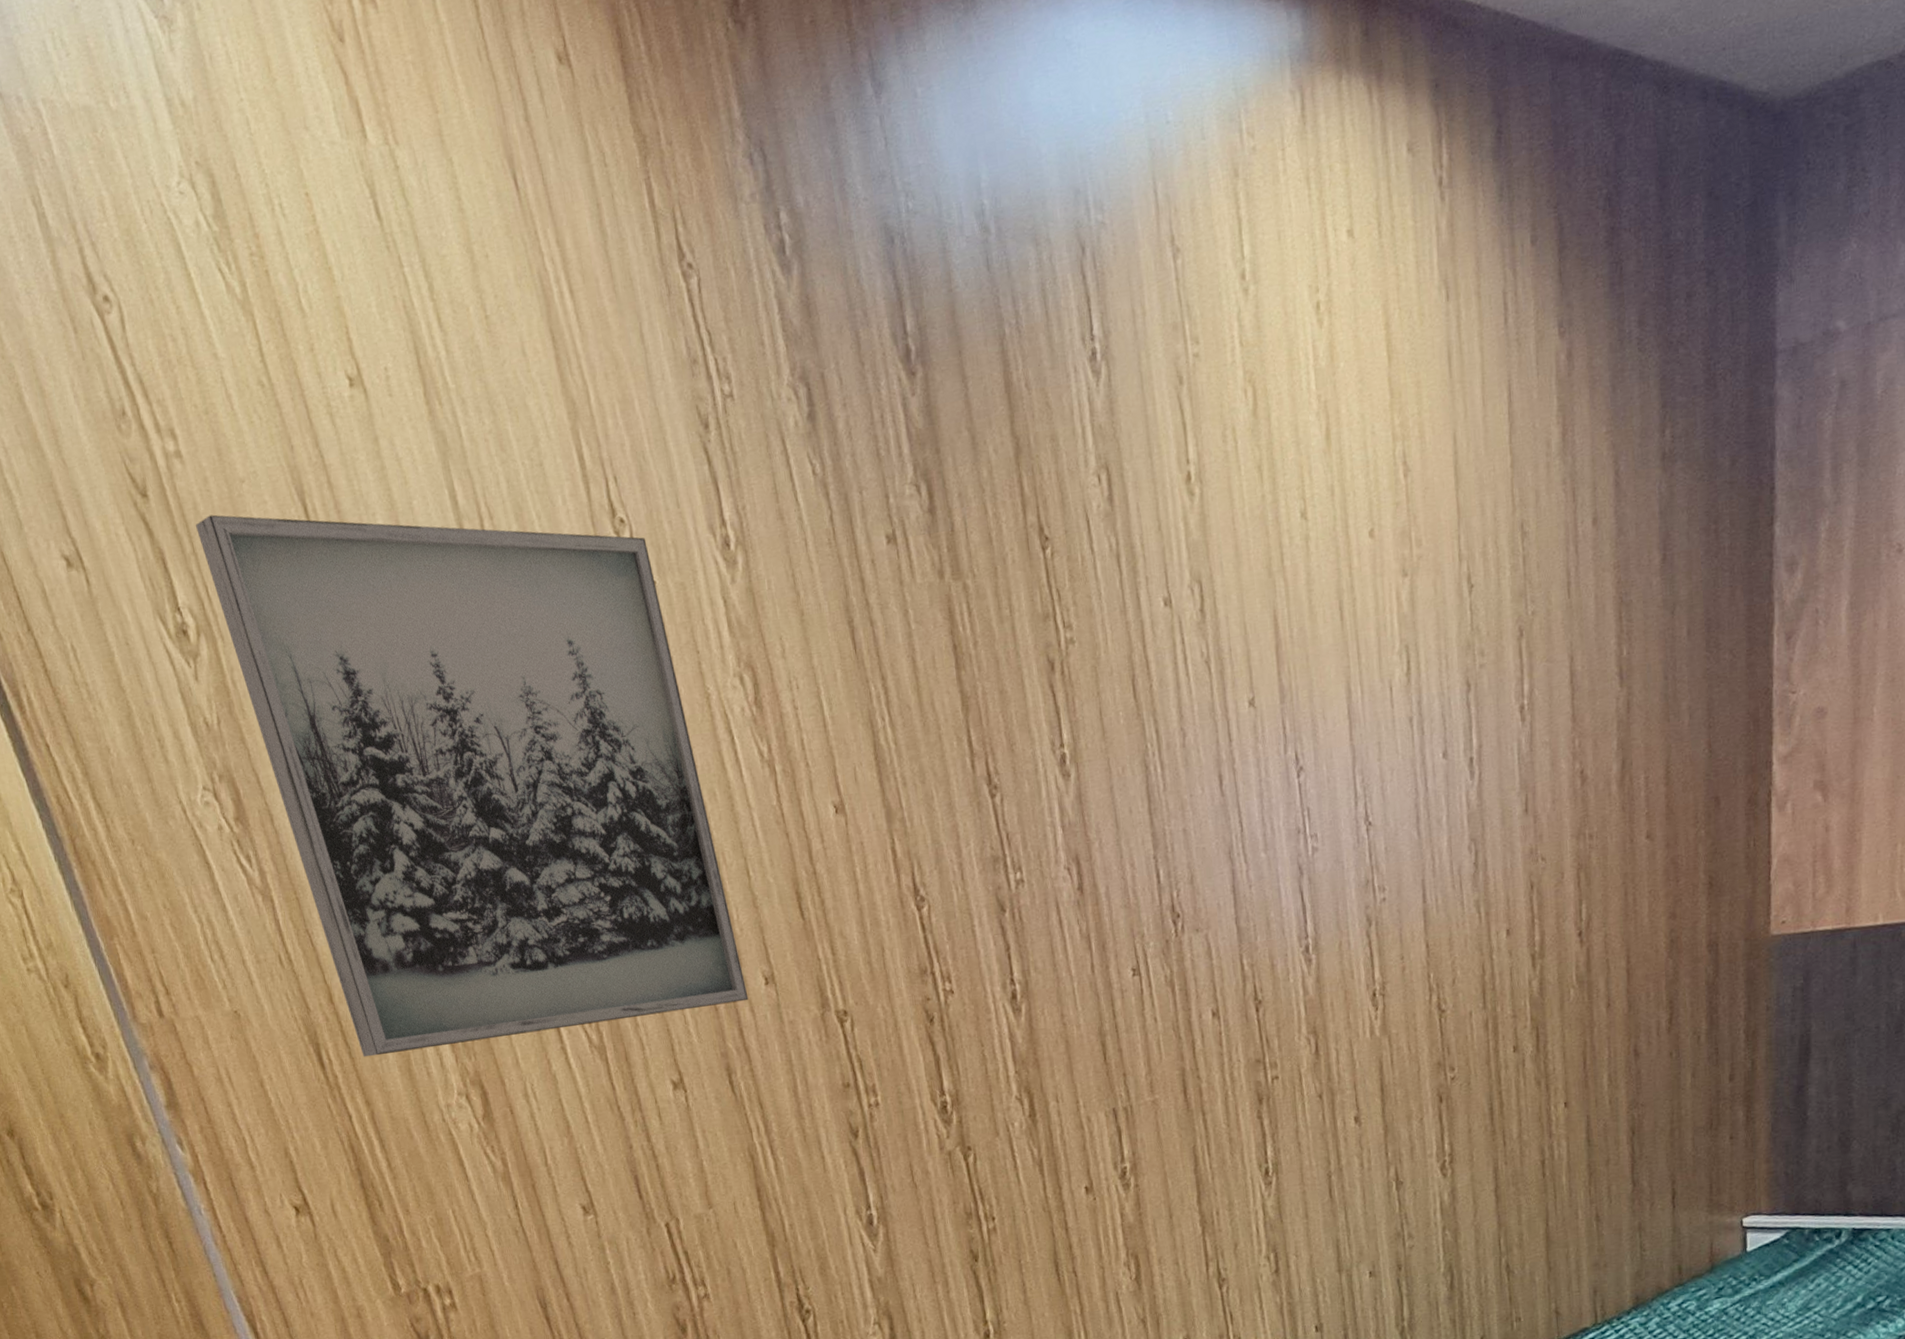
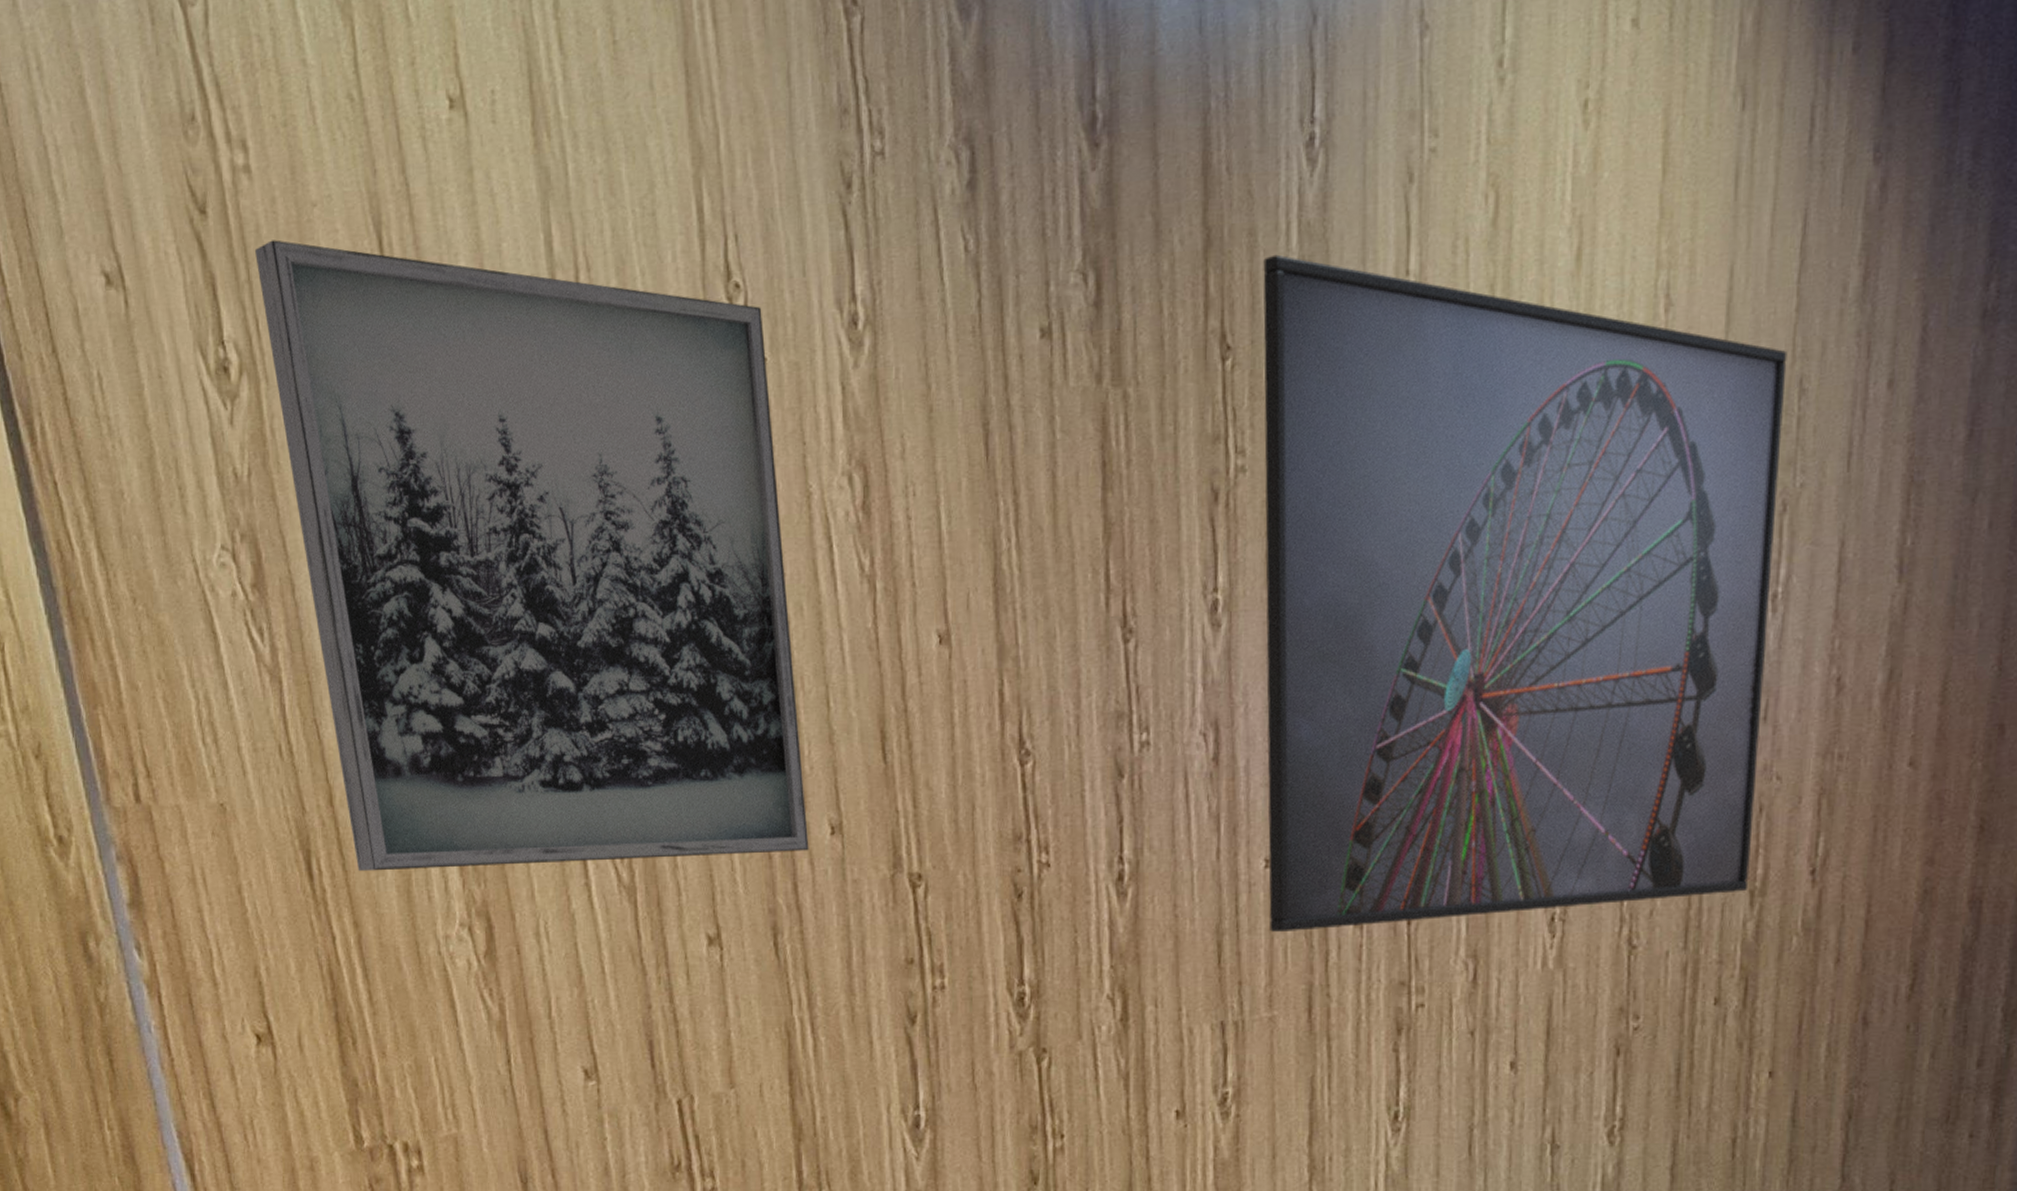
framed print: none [1066,455,1530,1030] -> present [1263,254,1788,933]

